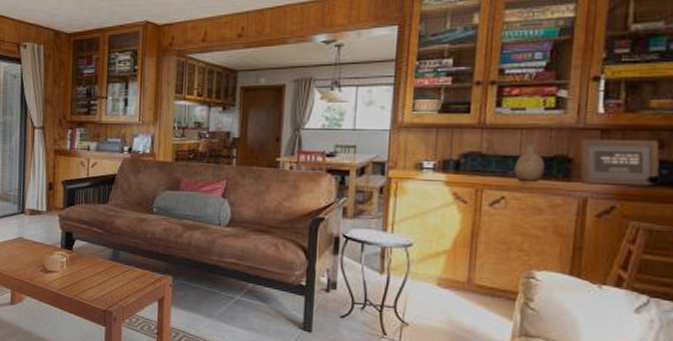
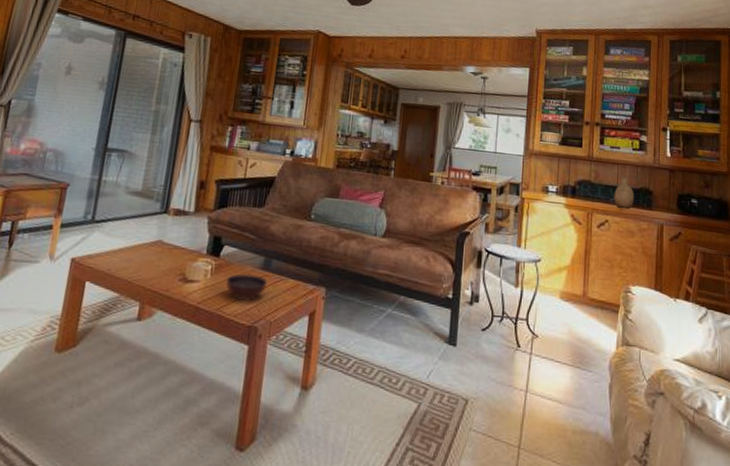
bowl: none [80,264,118,287] -> present [225,273,268,300]
picture frame: present [580,138,660,186] -> none [657,175,707,218]

